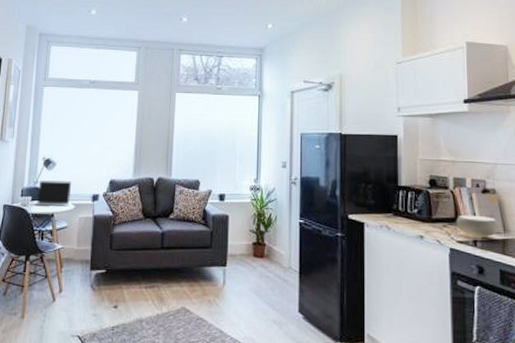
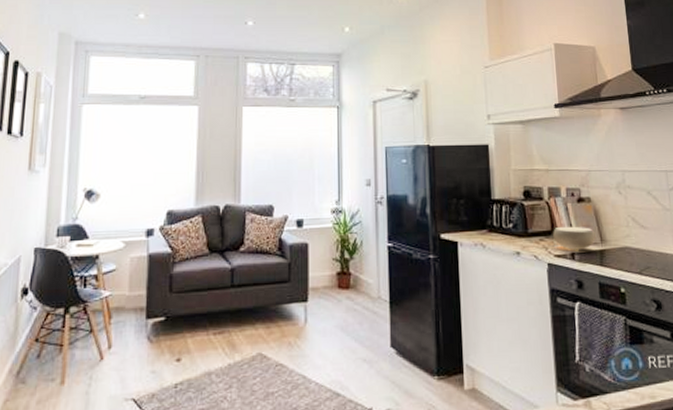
laptop: present [28,180,72,207] -> none [65,215,121,248]

